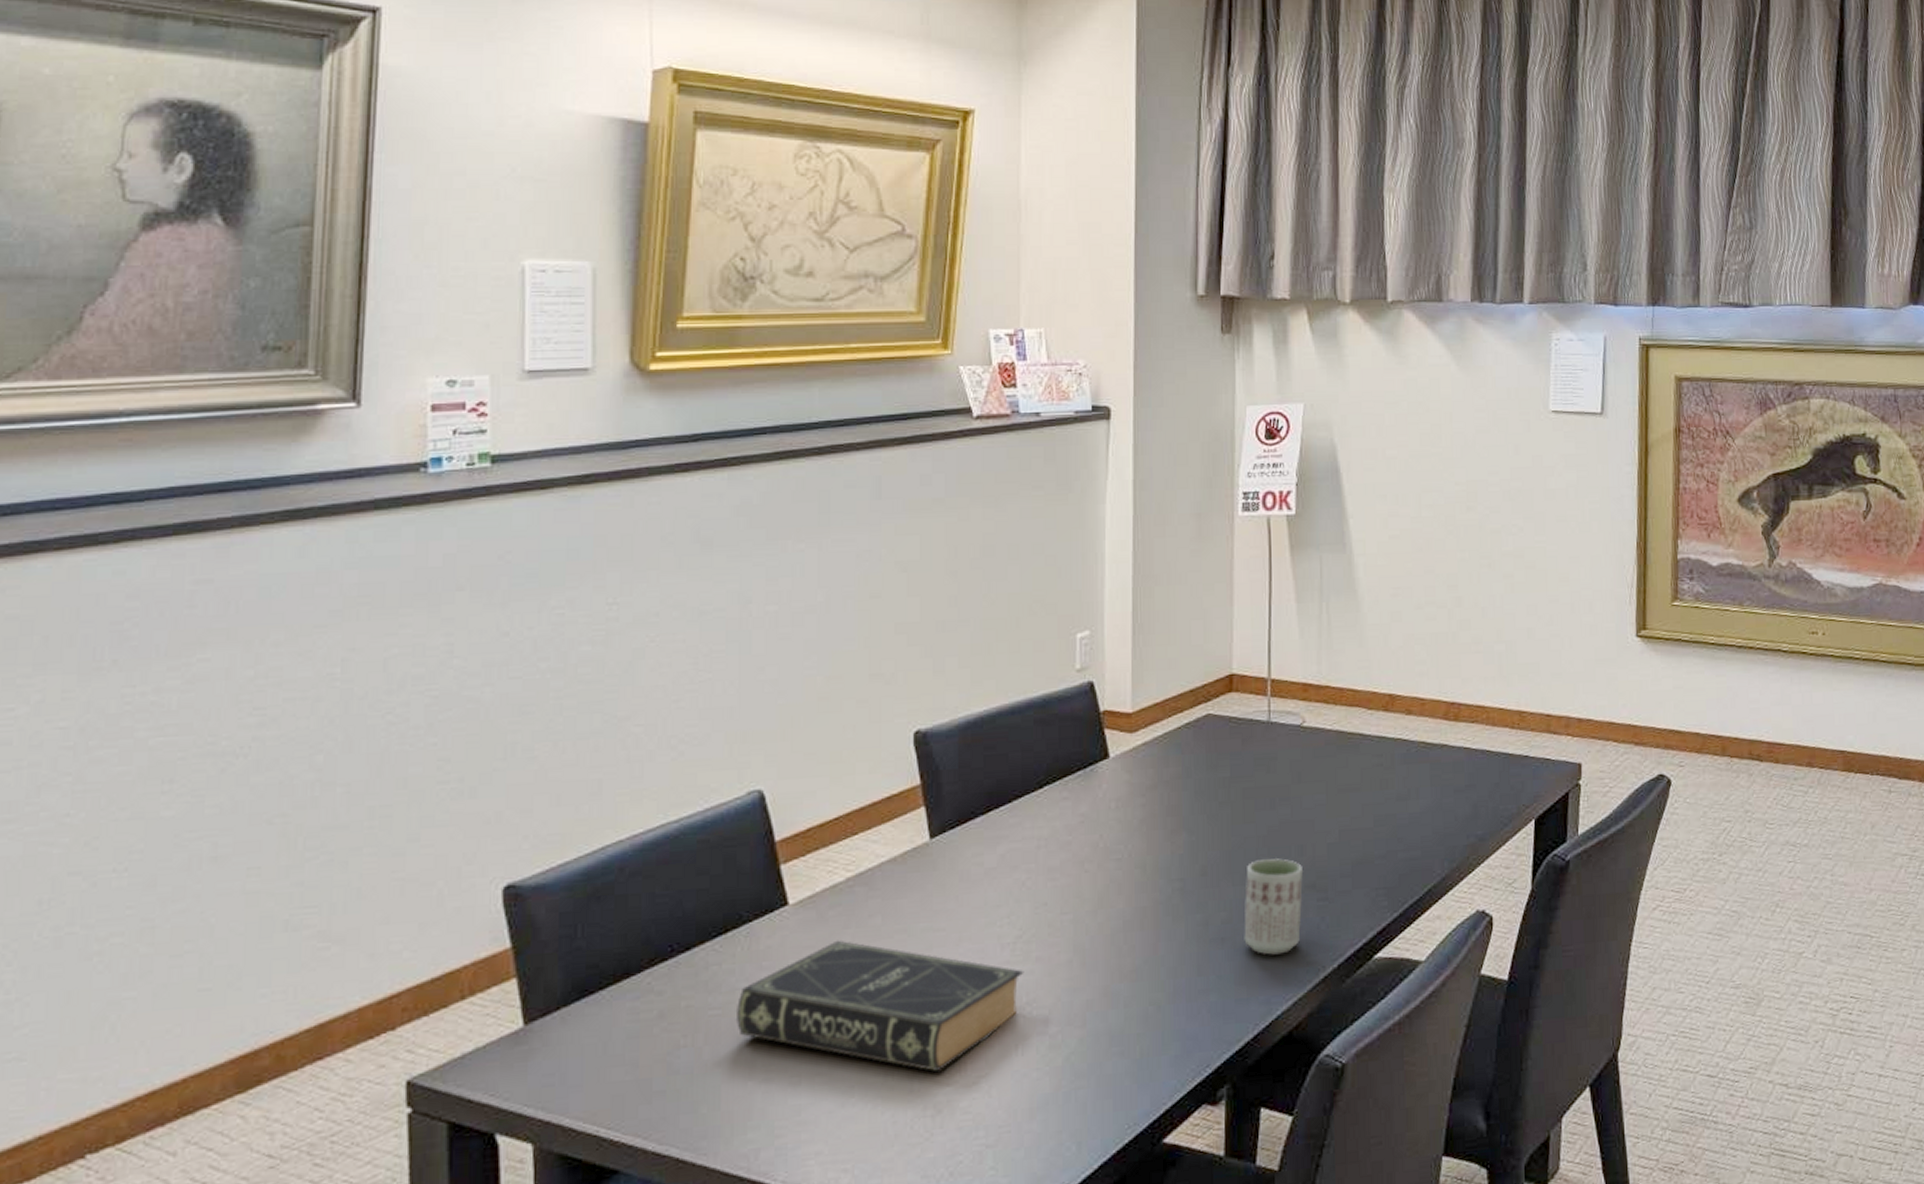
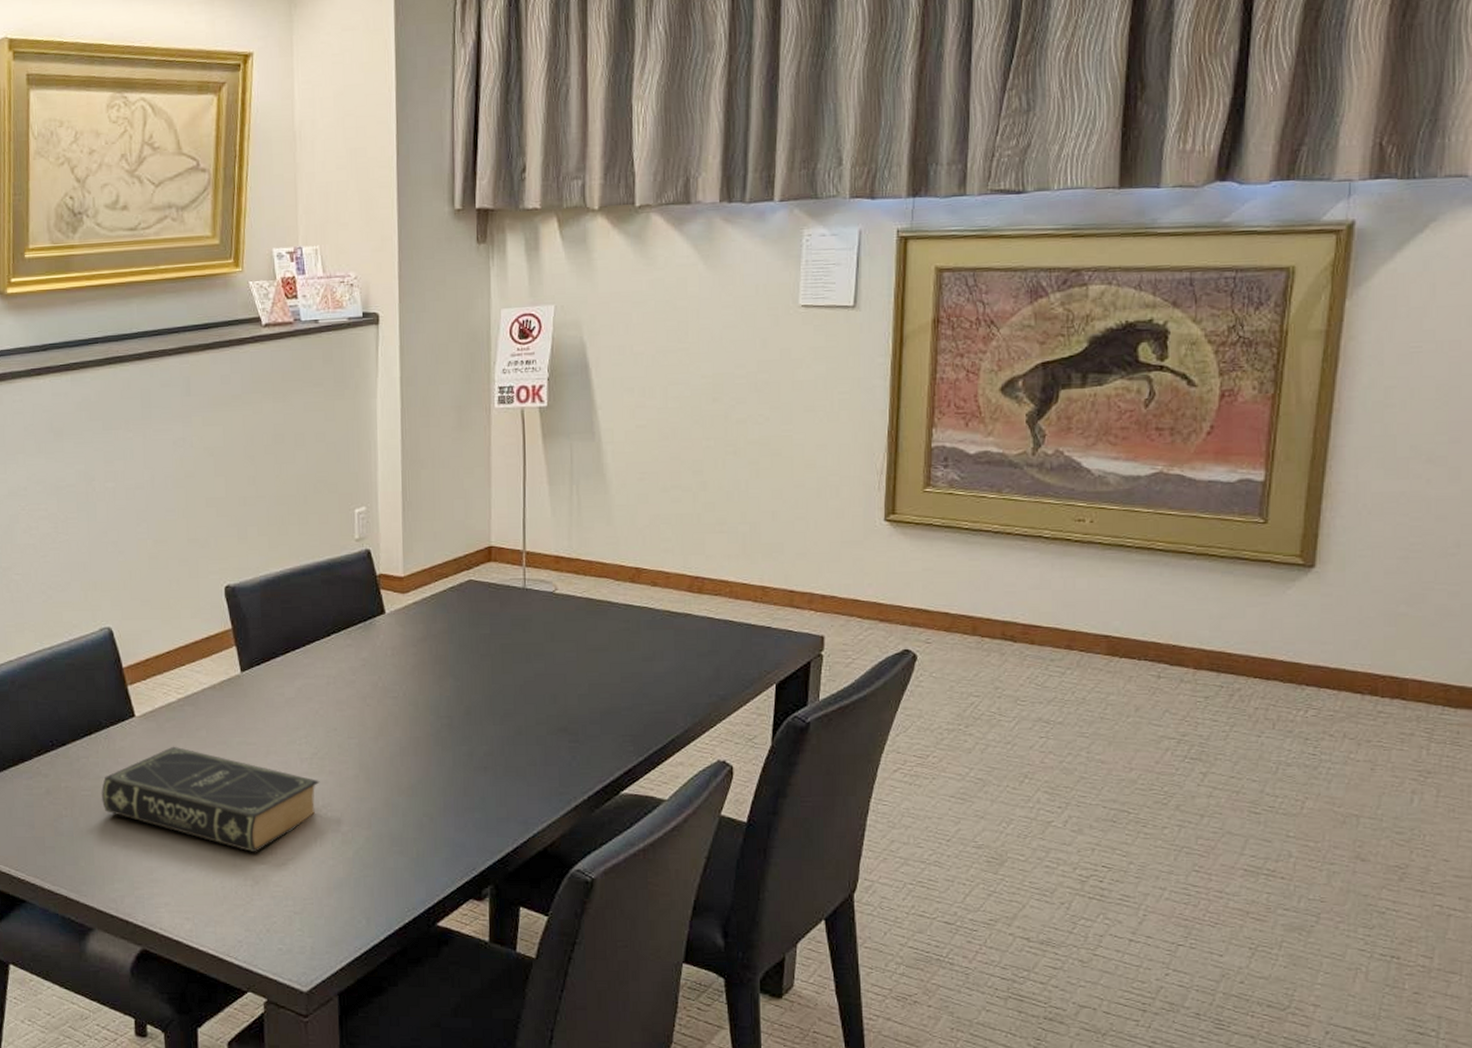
cup: present [1244,858,1304,955] -> none [503,705,557,784]

